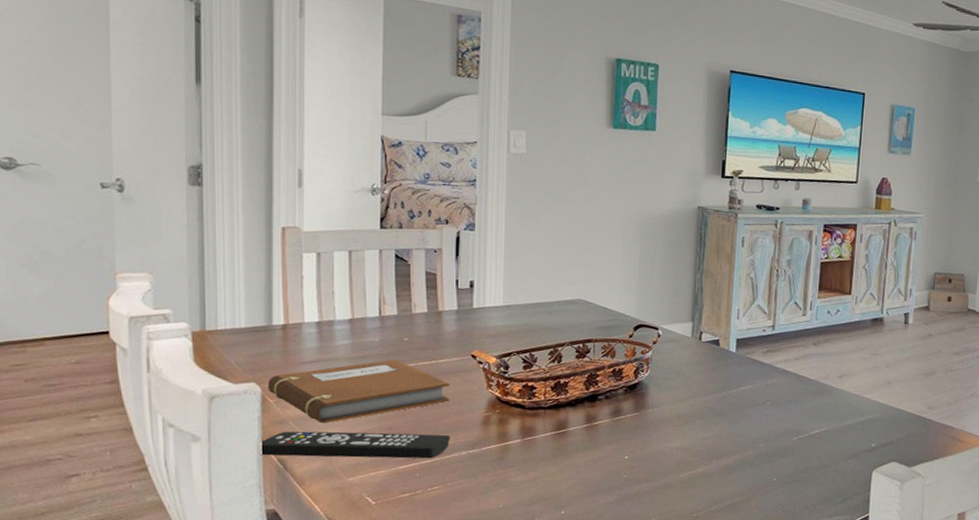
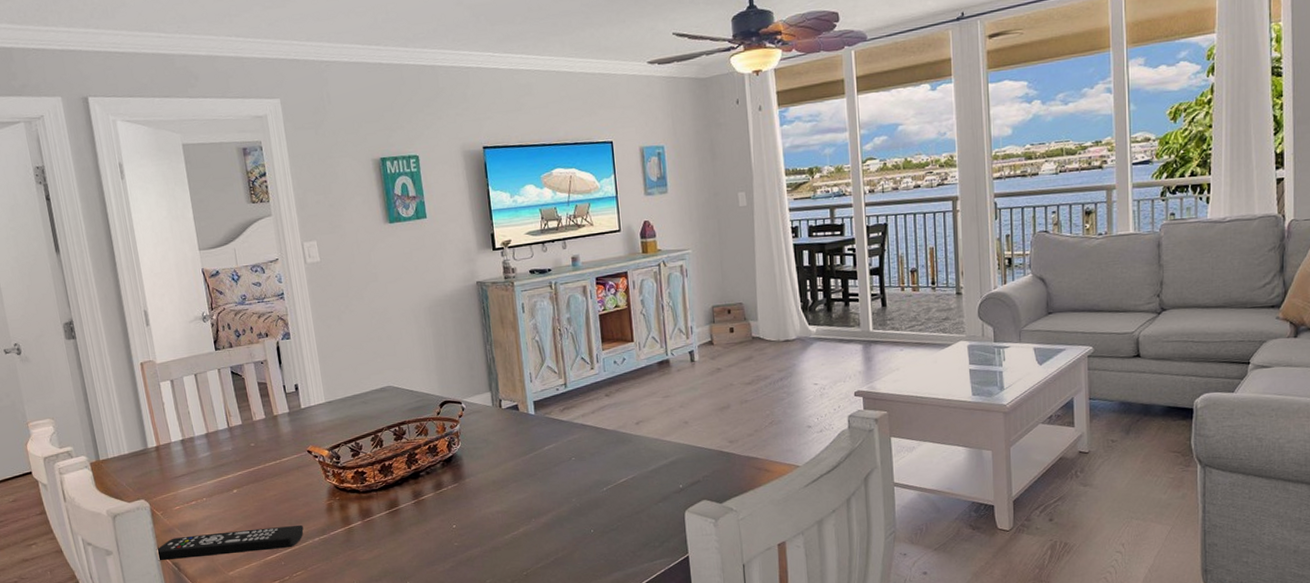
notebook: present [267,359,450,423] -> none [153,464,297,527]

